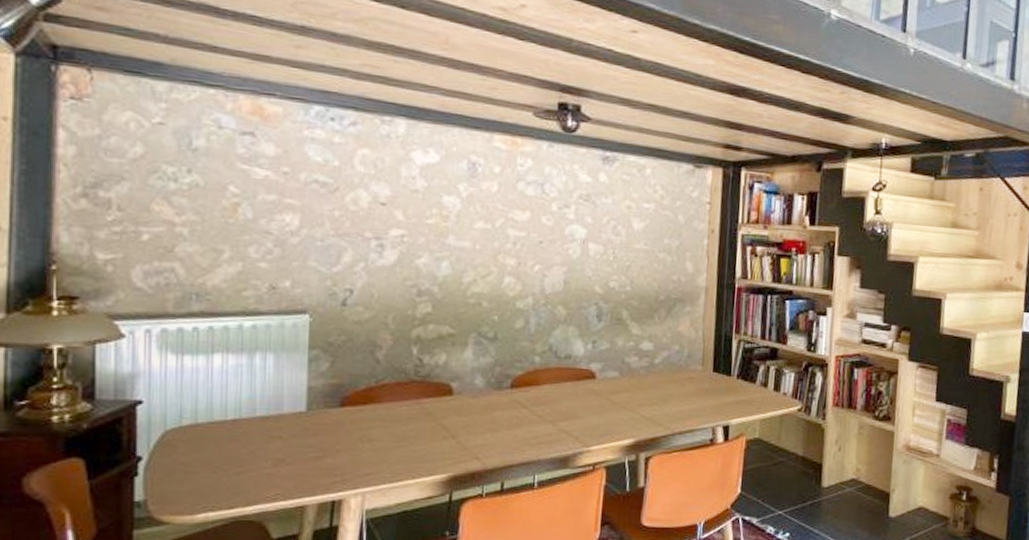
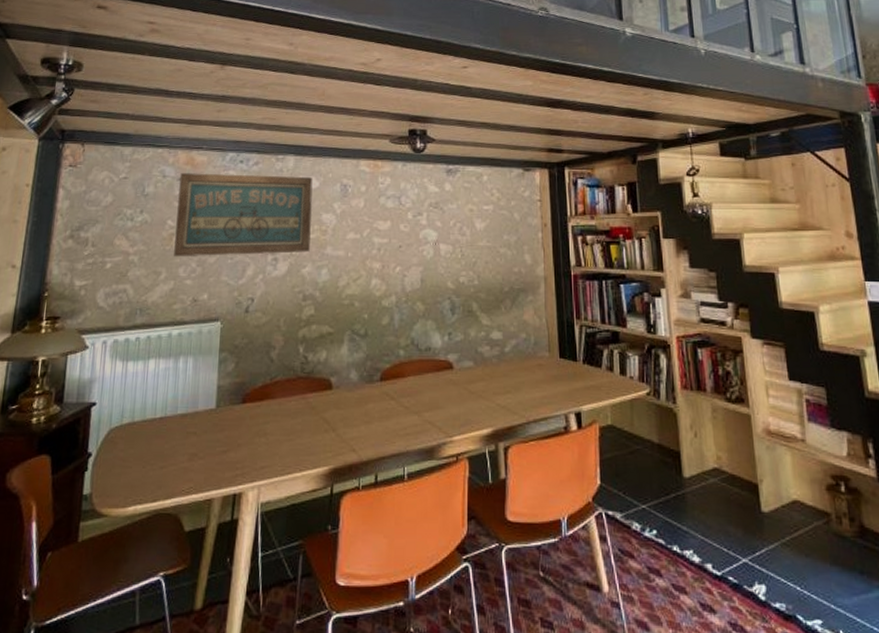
wall art: none [240,125,431,241] -> present [174,173,313,257]

